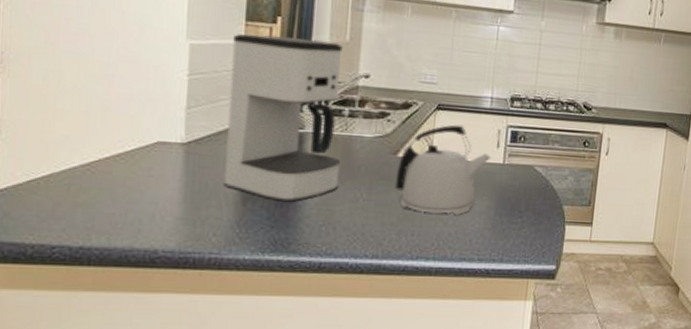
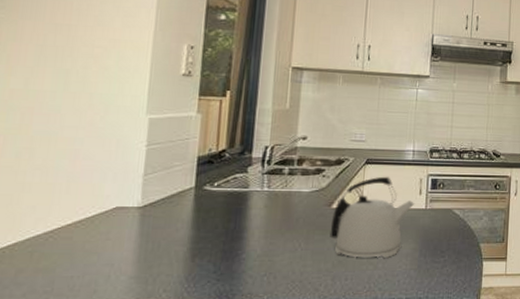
coffee maker: present [224,34,343,202] -> none [175,107,283,255]

